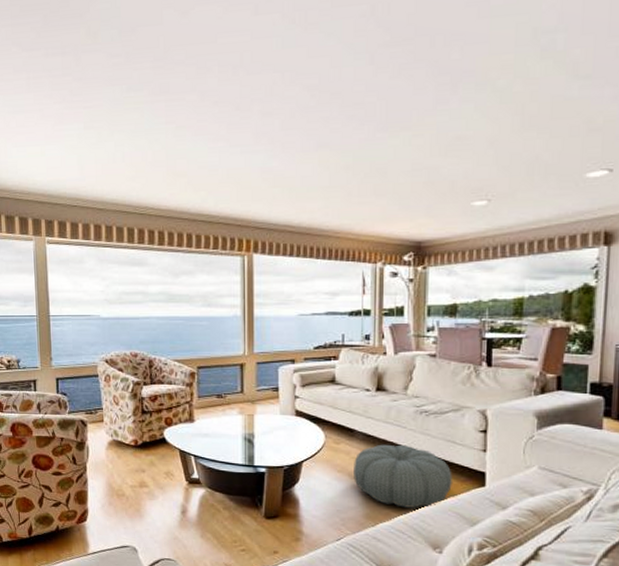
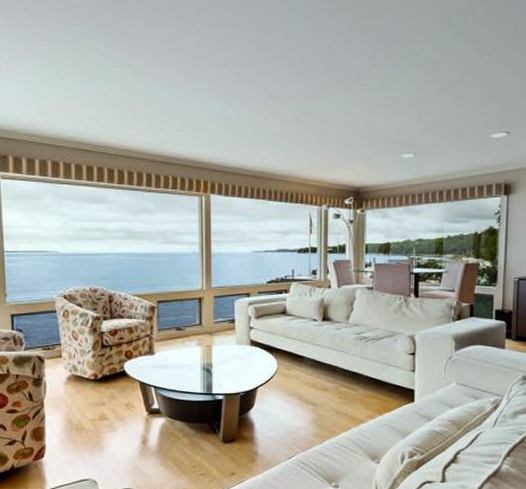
pouf: present [354,444,452,508] -> none [303,368,387,425]

